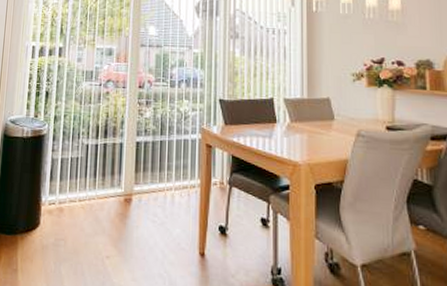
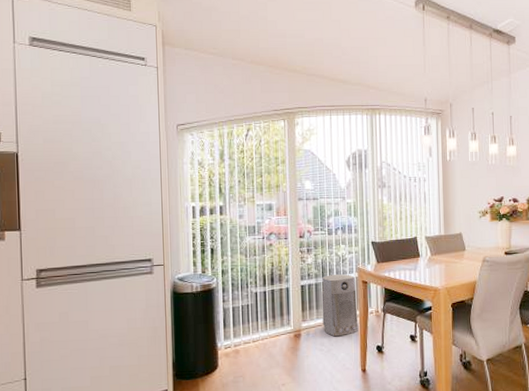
air purifier: none [157,133,199,208] -> present [321,274,359,337]

